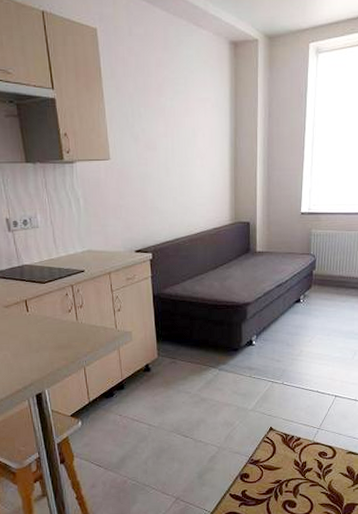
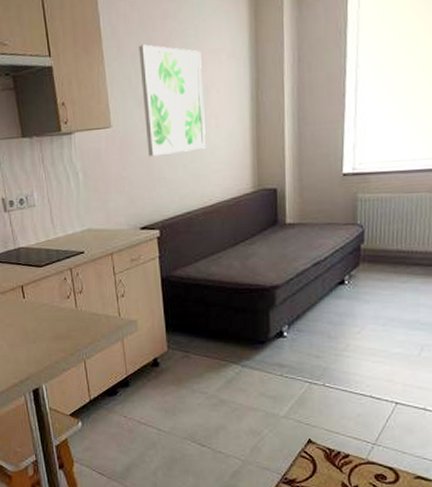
wall art: none [135,88,193,189] -> present [139,44,206,157]

